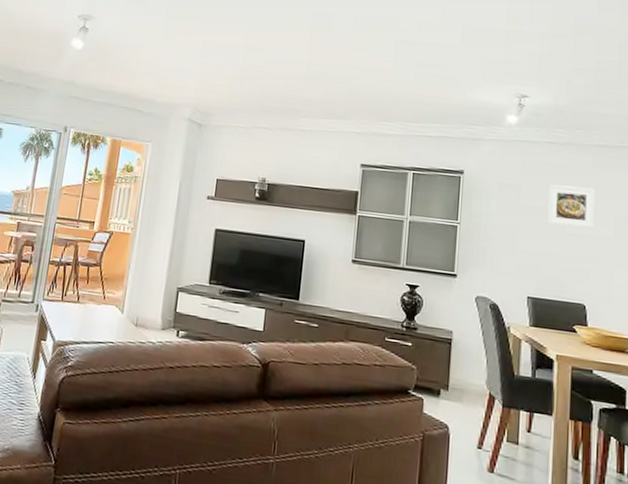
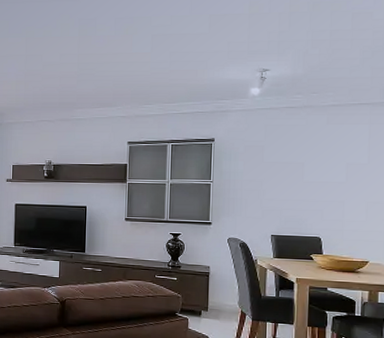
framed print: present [547,184,596,229] -> none [287,142,330,176]

